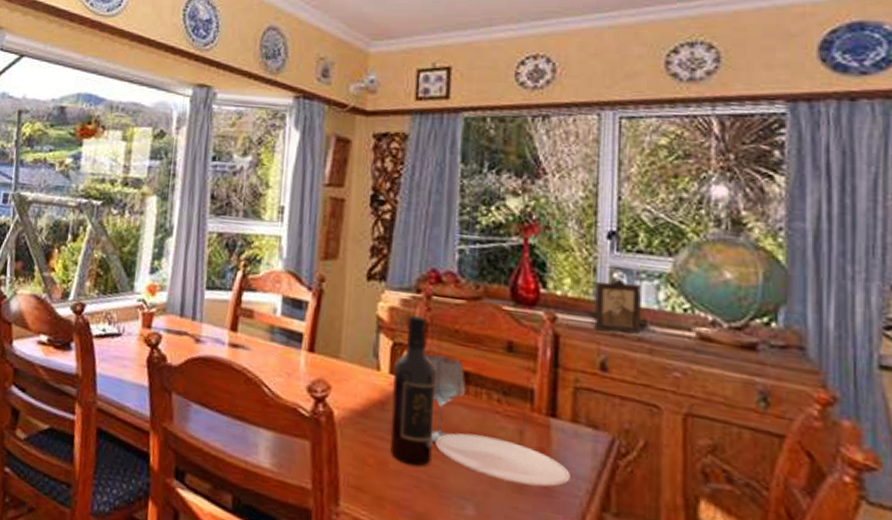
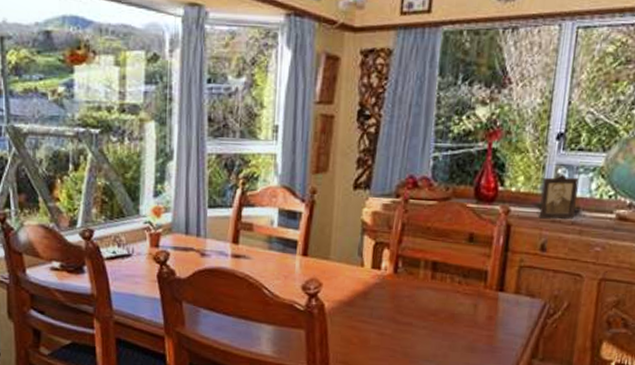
wine bottle: present [389,315,437,466] -> none [370,218,411,340]
wine glass: present [425,353,467,443] -> none [402,249,435,321]
plate: present [436,433,570,487] -> none [408,310,511,346]

